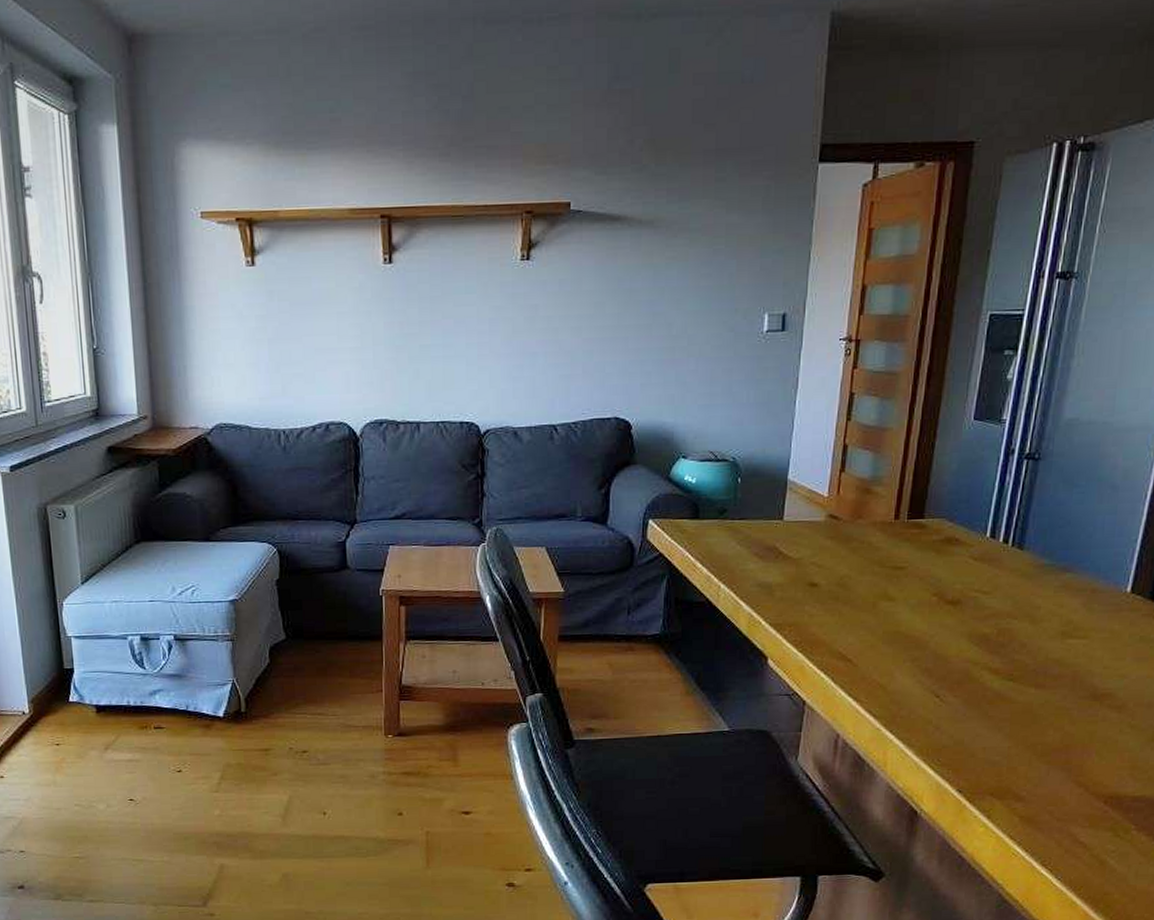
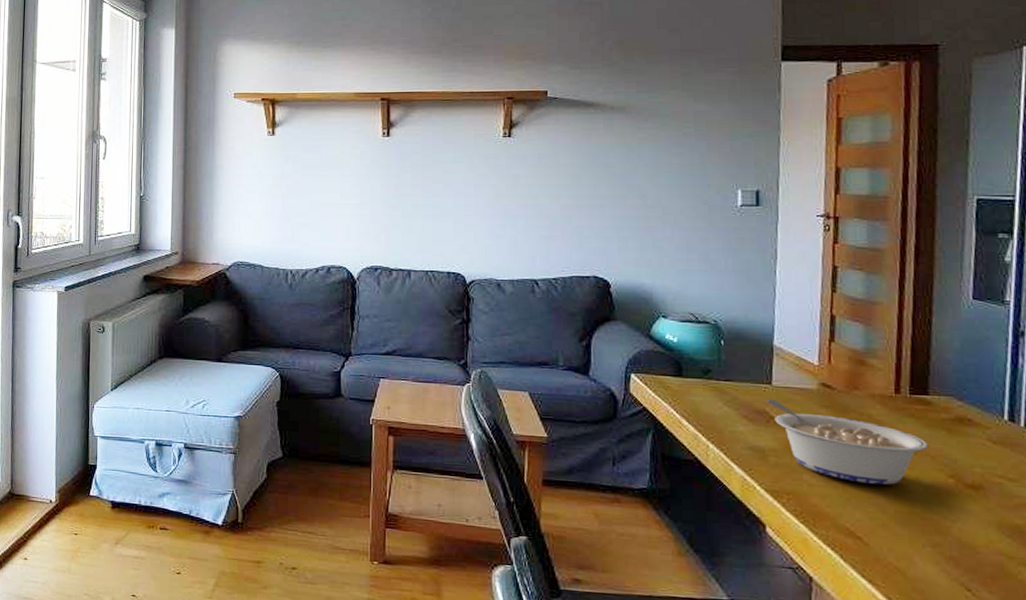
legume: none [777,534,918,609] -> present [766,398,928,485]

